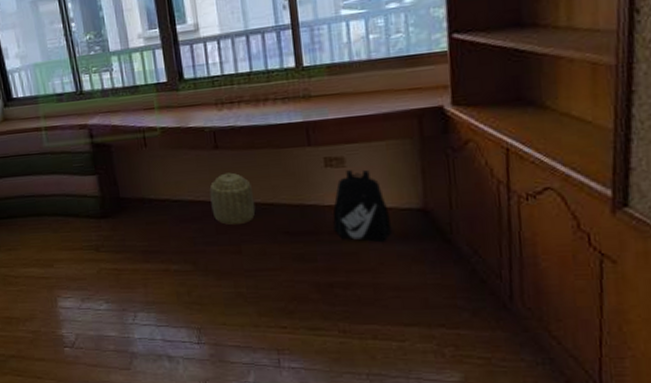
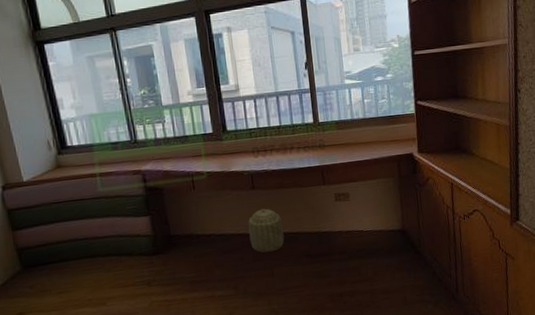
backpack: present [332,170,391,243] -> none [341,202,382,258]

